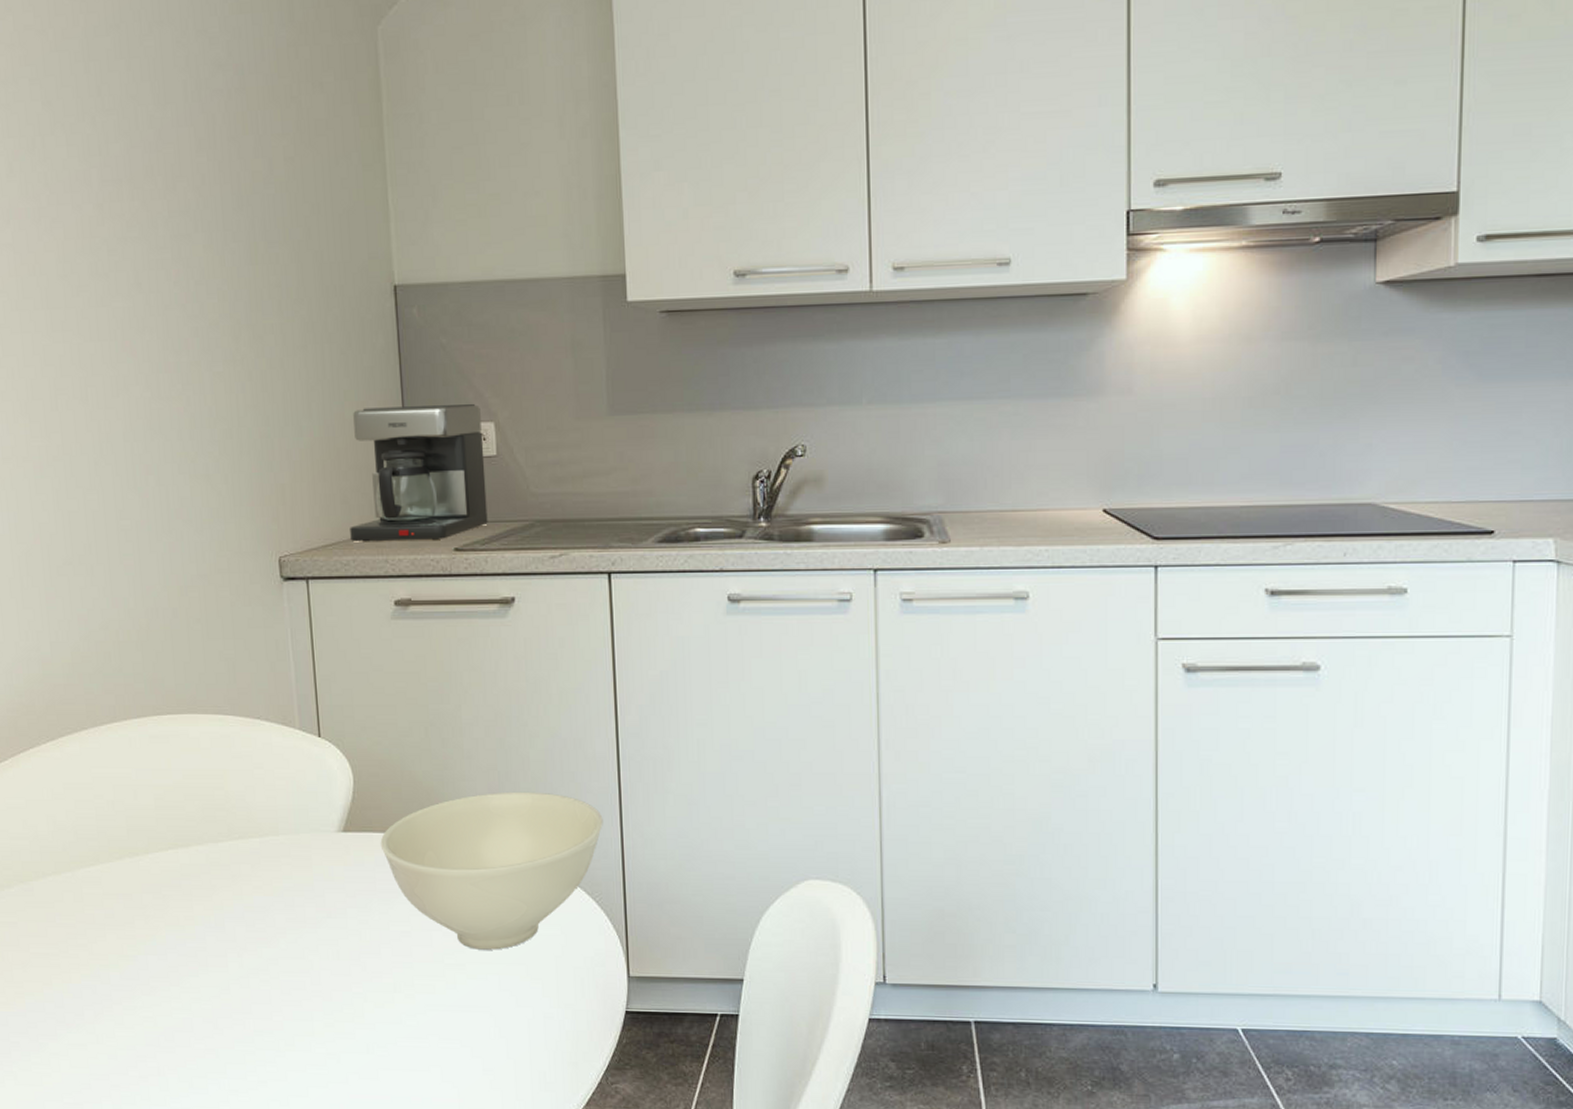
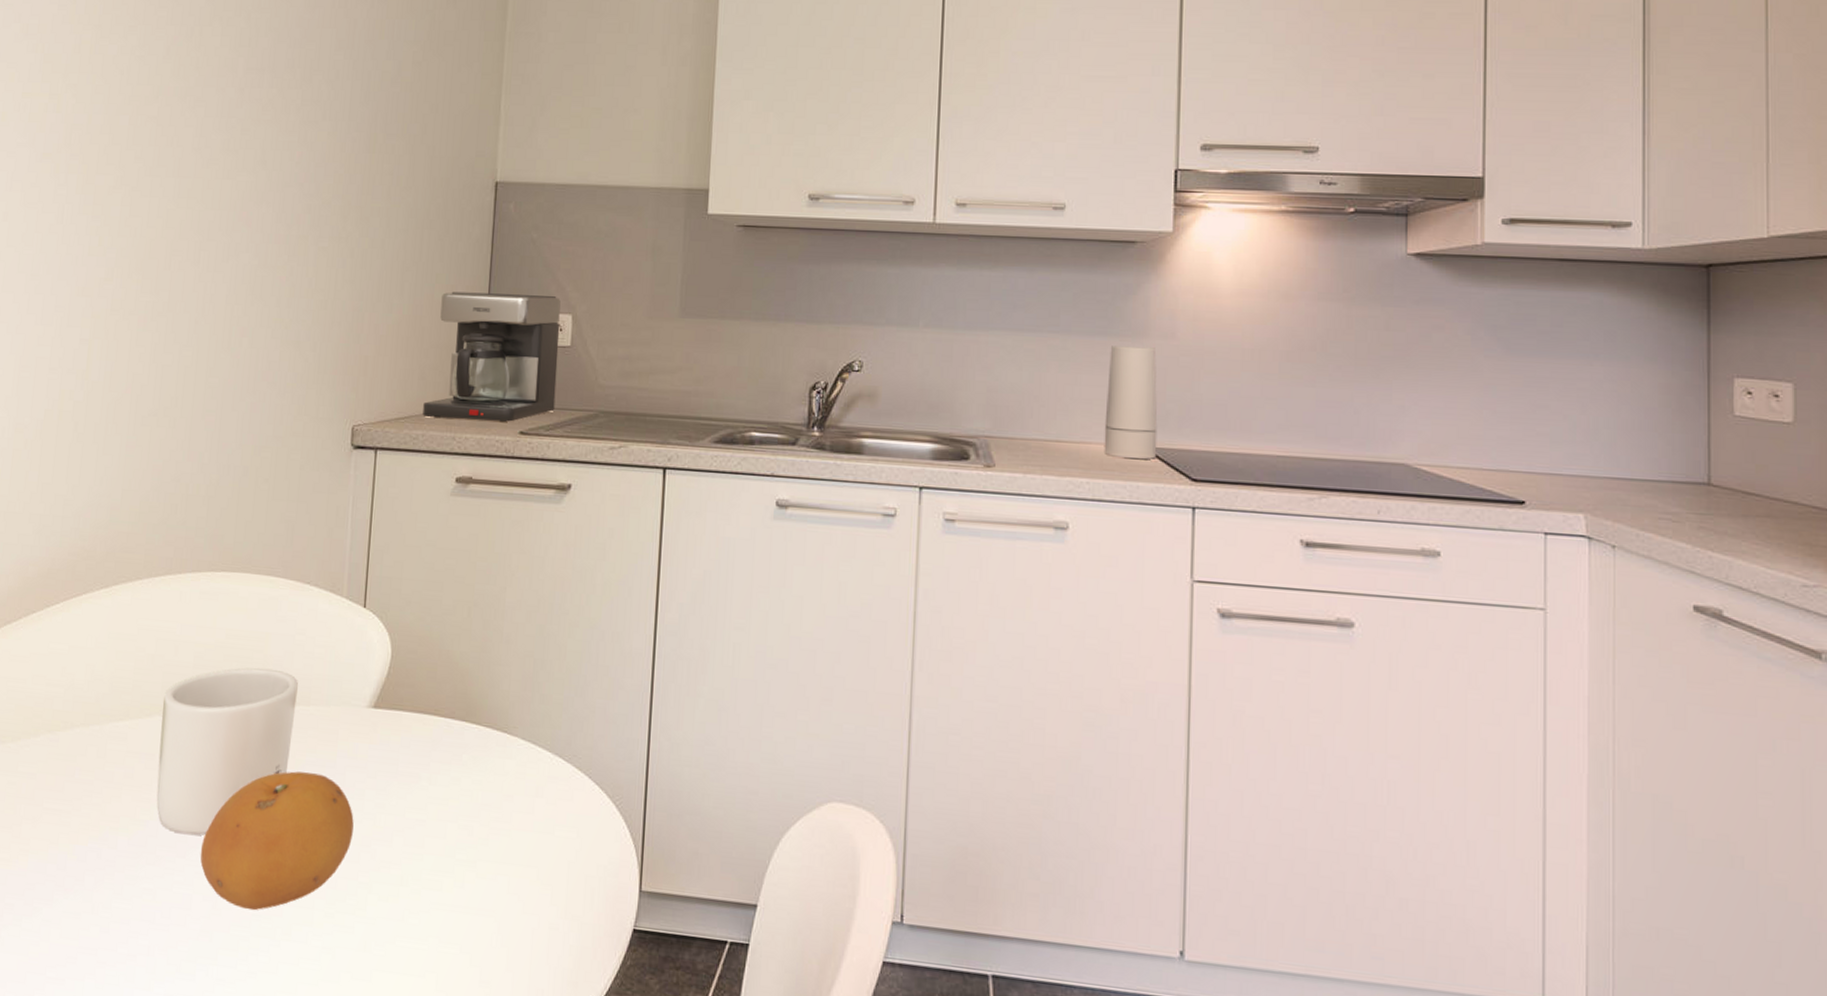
mug: none [130,804,267,965] -> present [156,667,299,836]
fruit: none [193,898,341,1027] -> present [200,771,354,911]
bowl: present [380,791,603,950] -> none [408,680,632,849]
canister: none [1061,405,1117,523] -> present [1104,345,1158,460]

